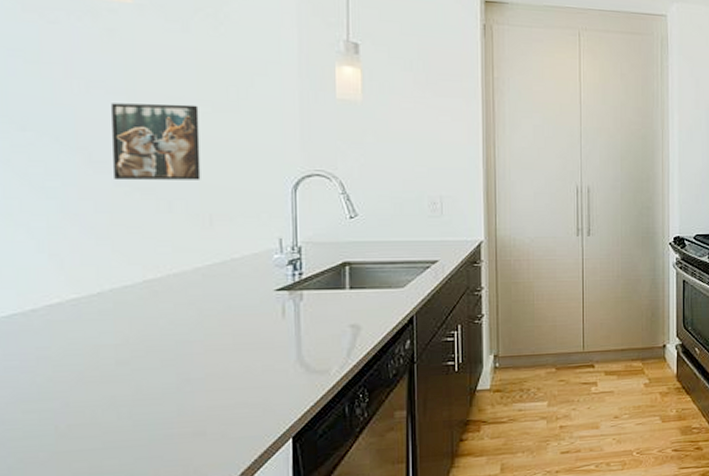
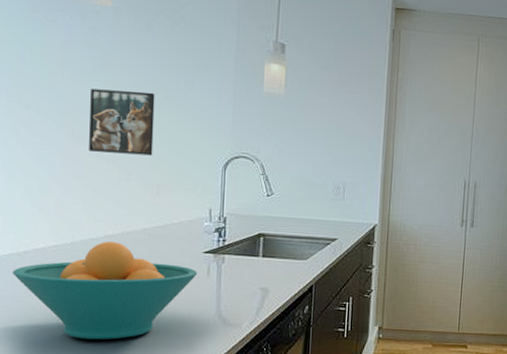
fruit bowl: none [16,287,269,411] -> present [12,241,197,340]

